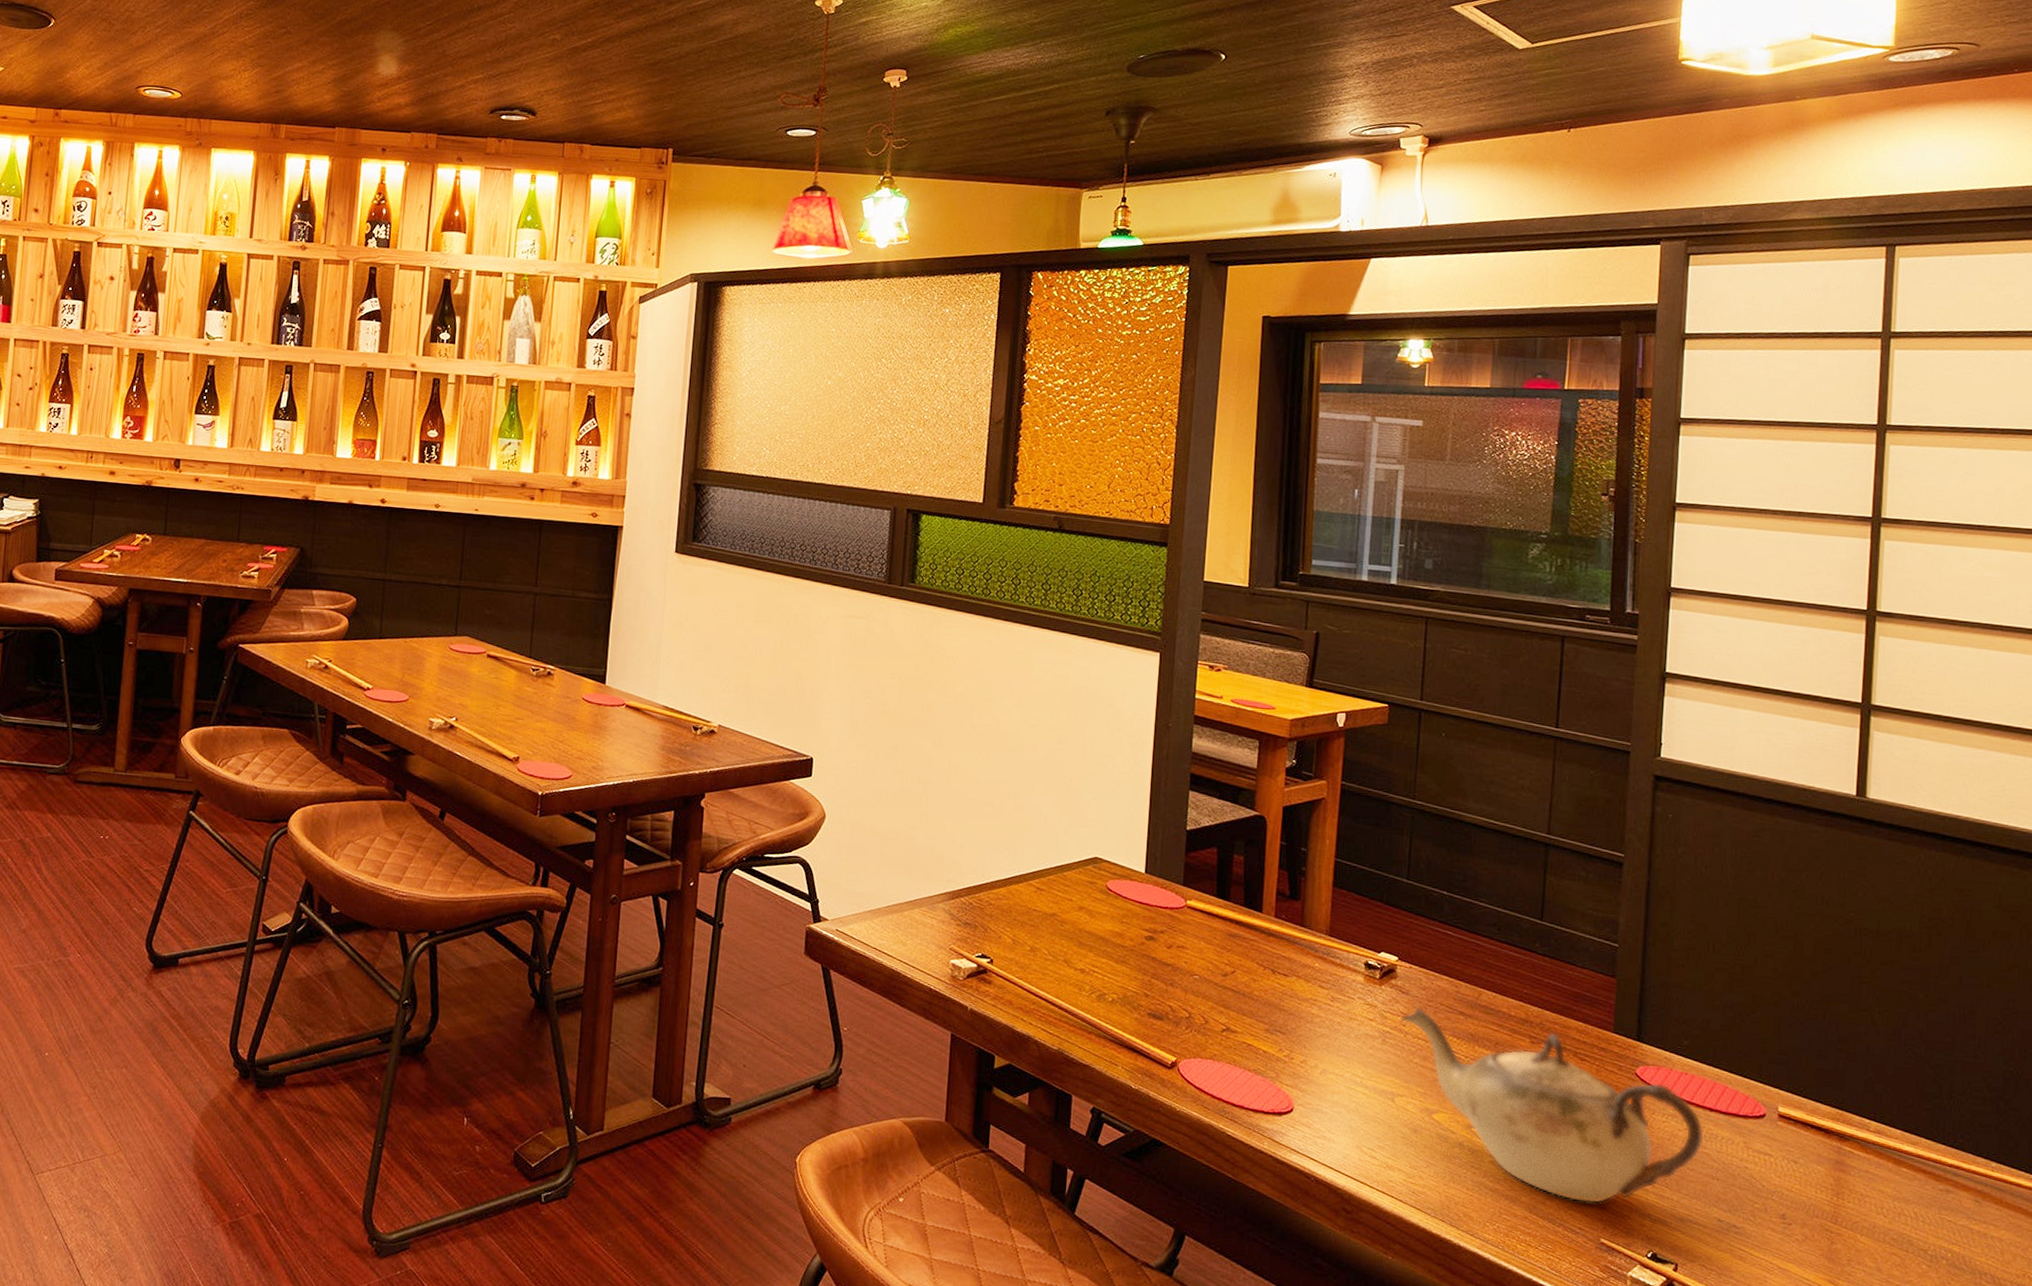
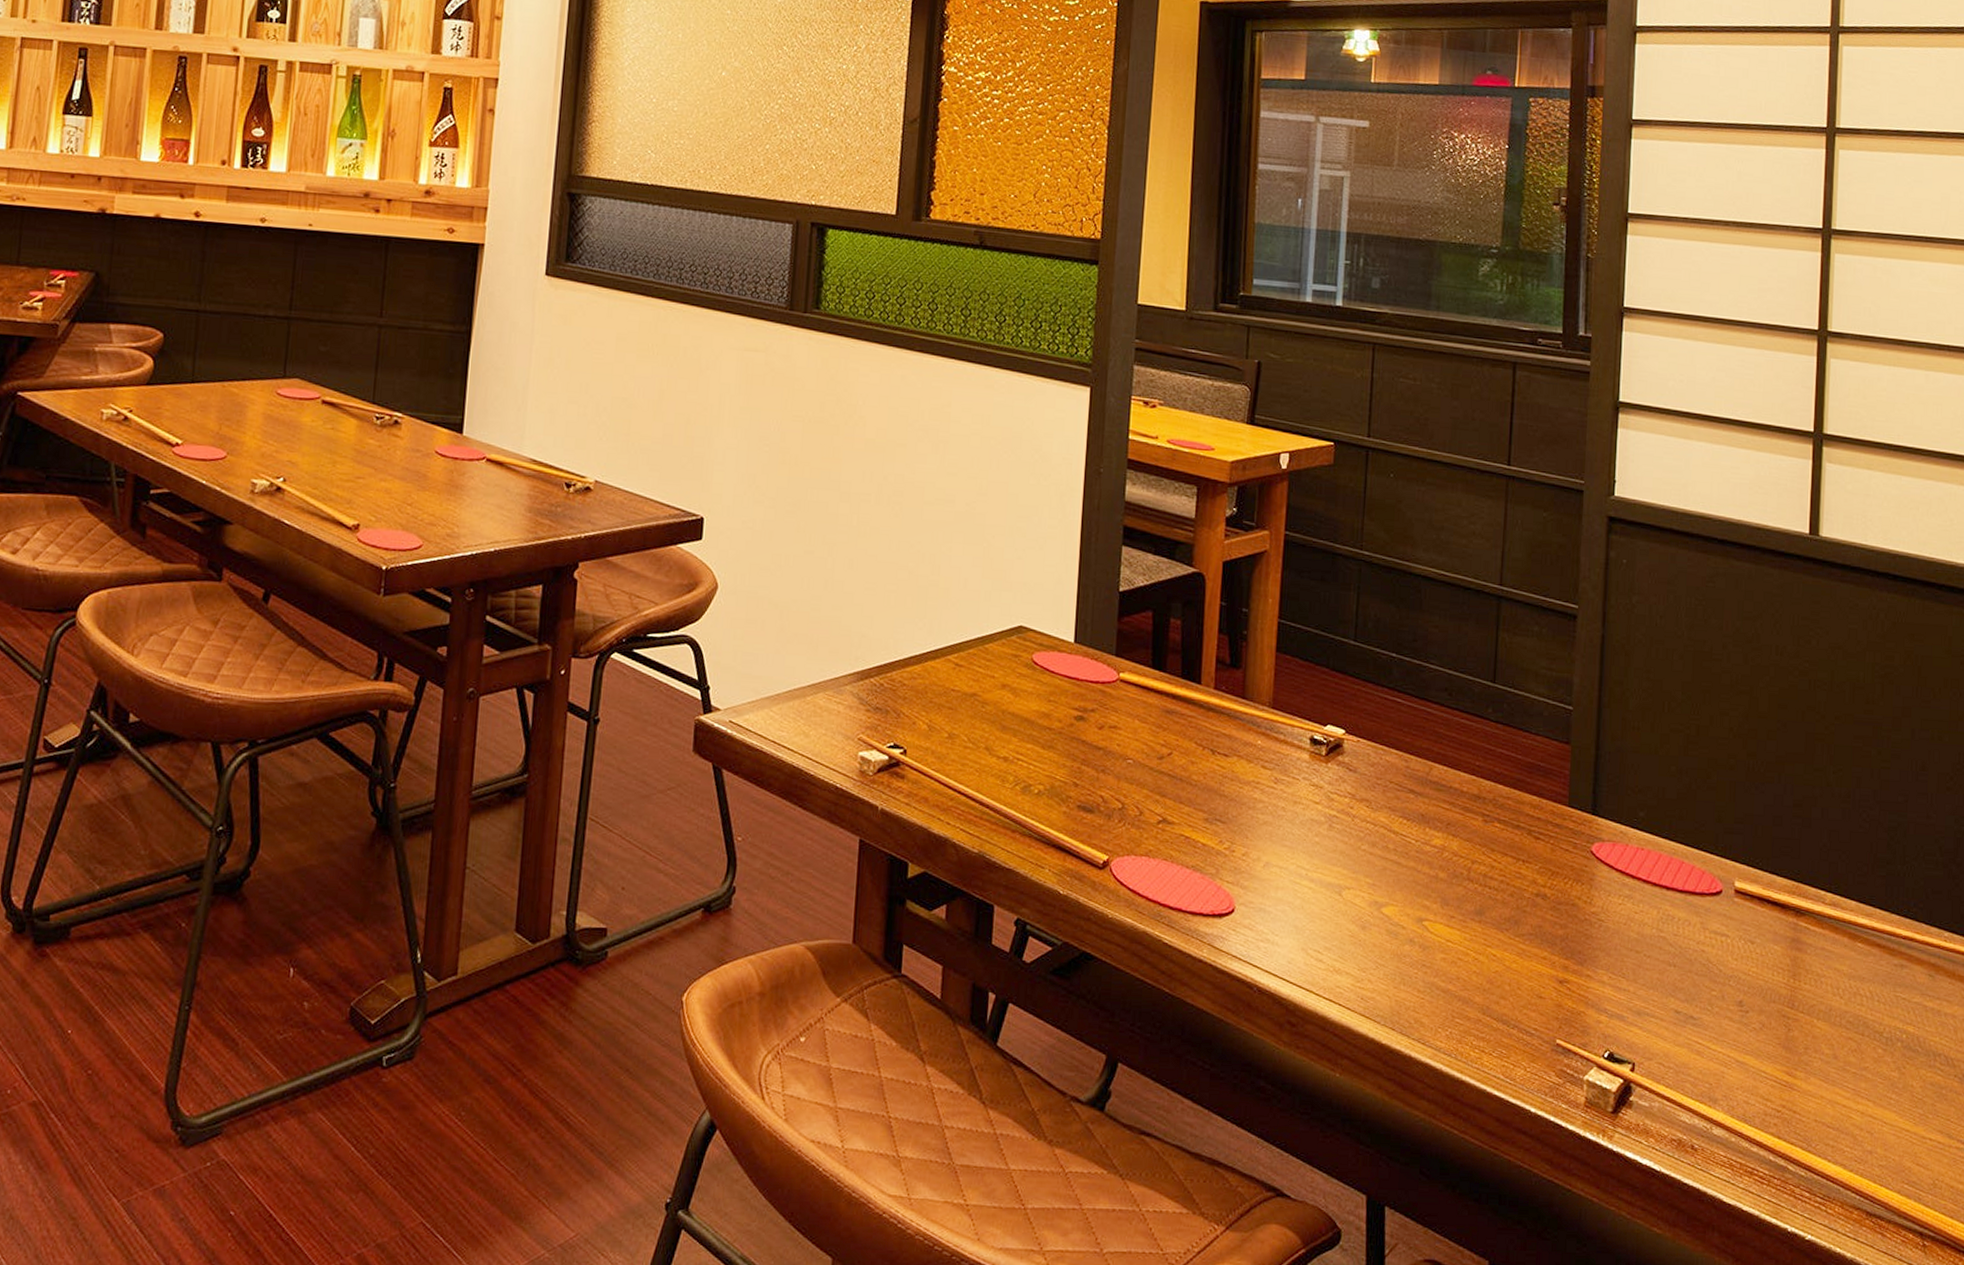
teapot: present [1400,1008,1705,1204] -> none [1347,787,1661,1001]

